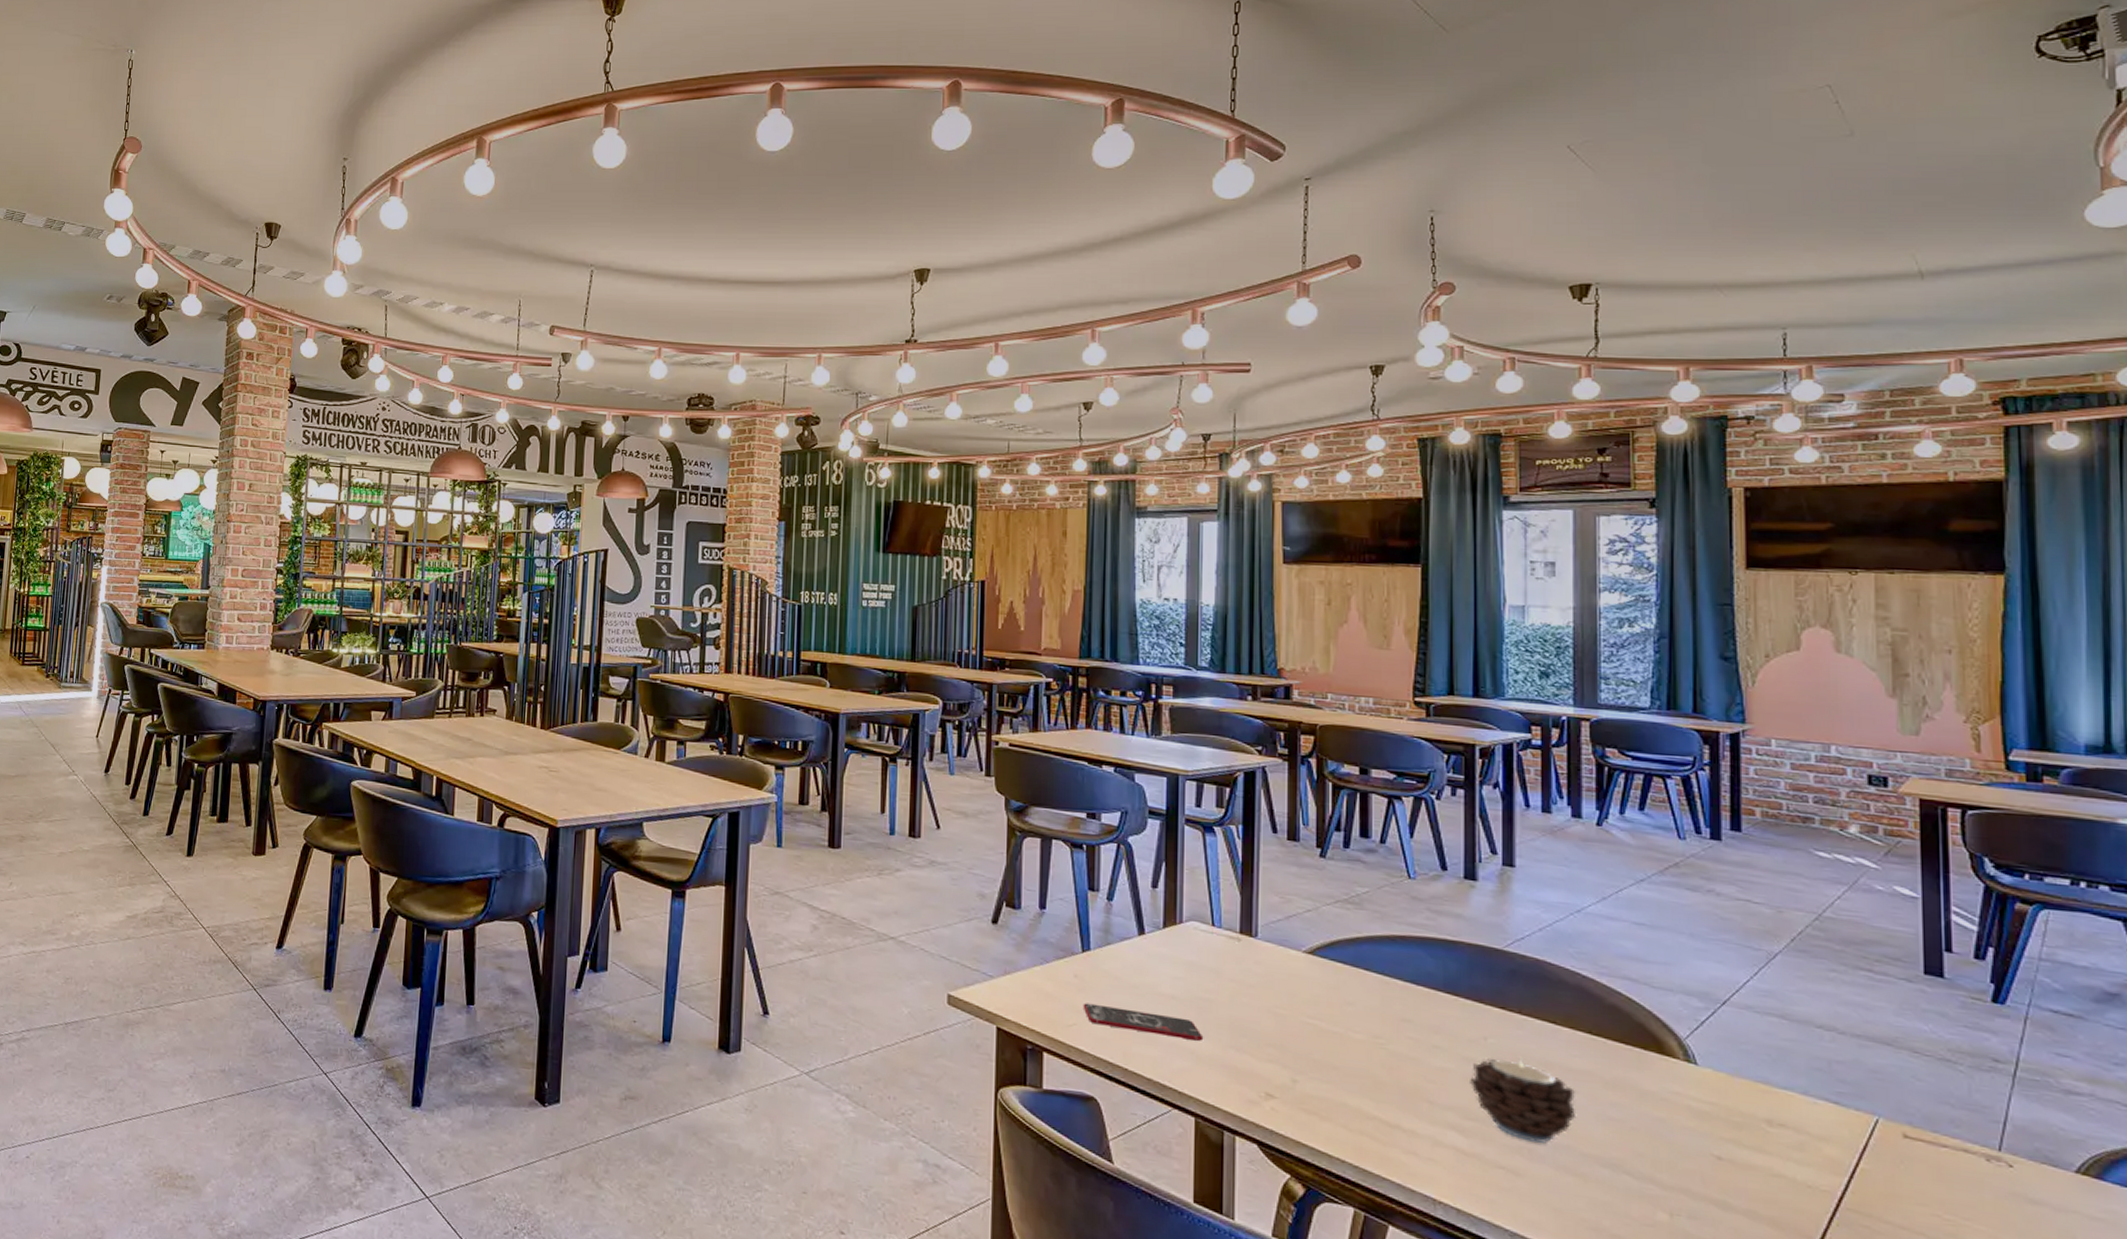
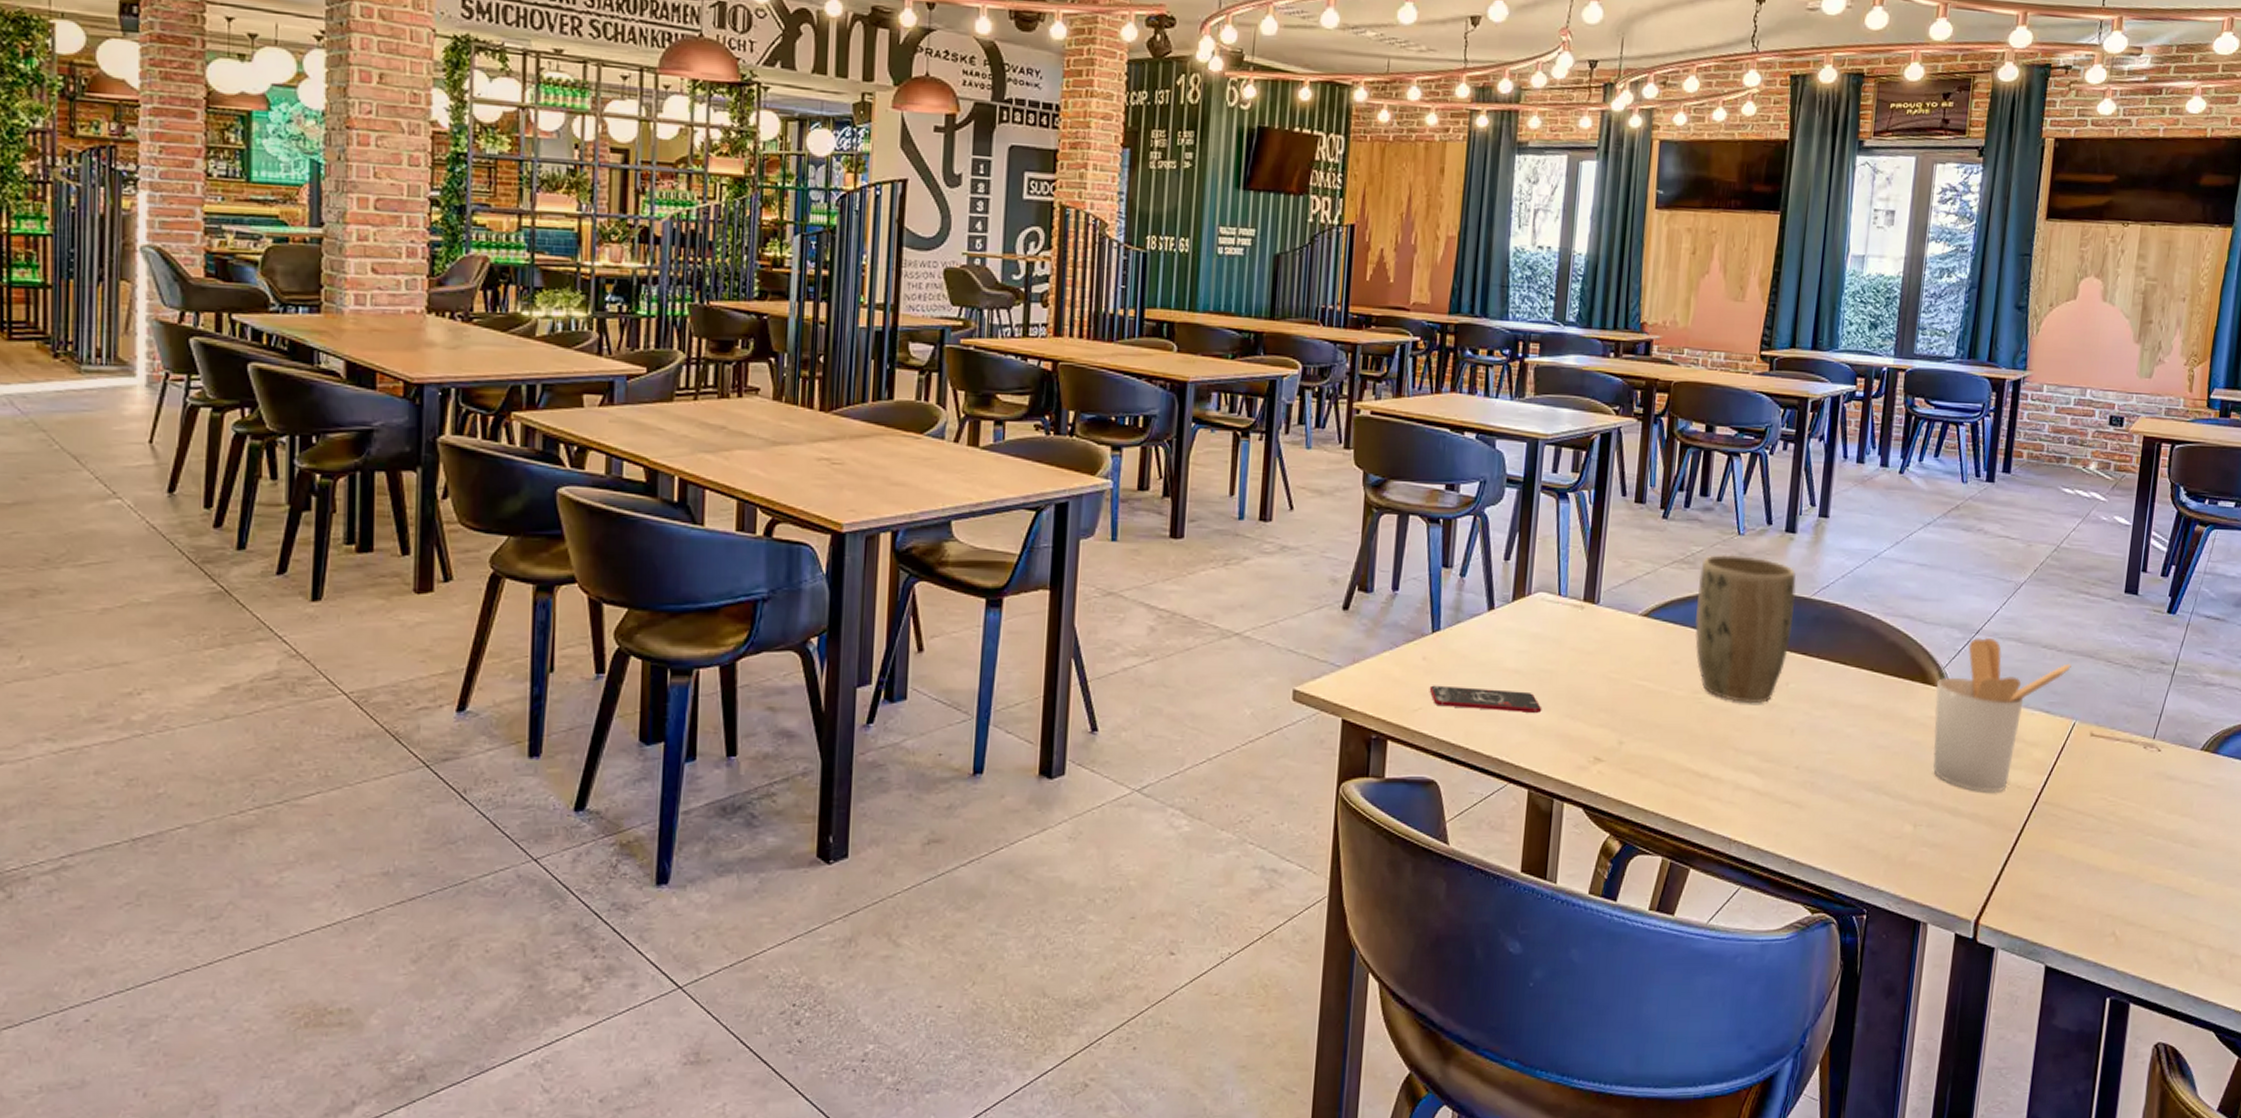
plant pot: none [1367,897,1485,1057] -> present [1694,554,1796,704]
candle: present [1470,1056,1577,1143] -> none [1770,698,1854,775]
utensil holder: none [1676,1009,1861,1190] -> present [1933,637,2071,792]

